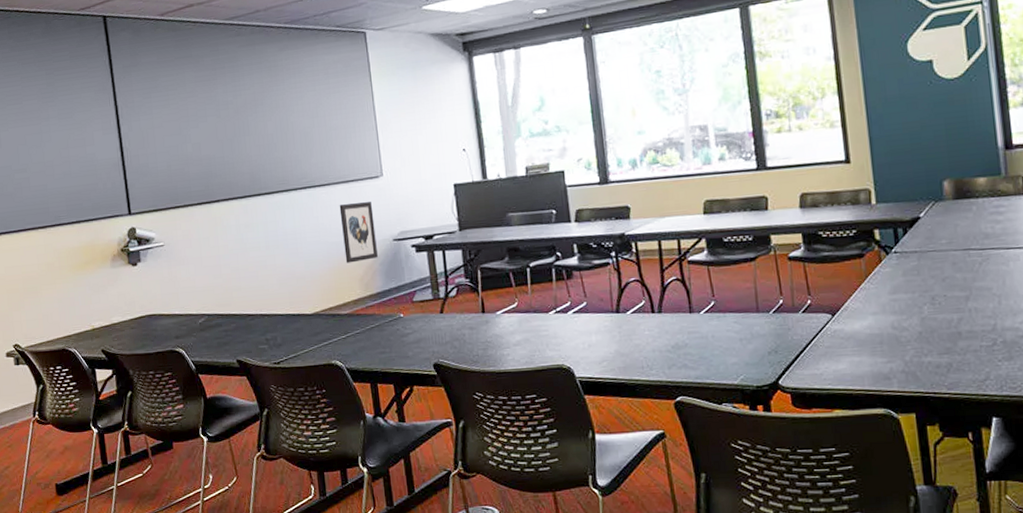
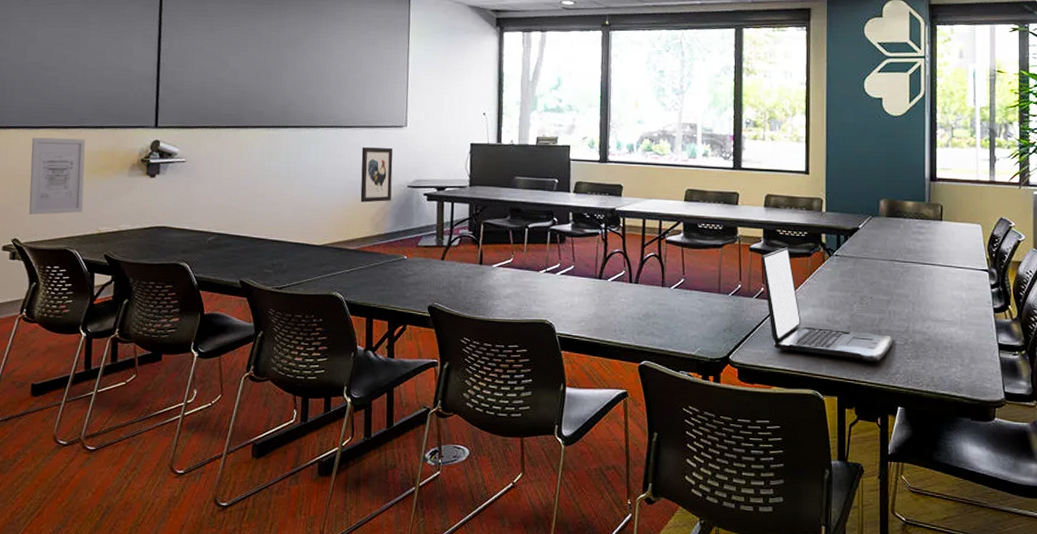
wall art: none [15,236,74,319] -> present [29,137,85,215]
laptop: none [803,250,979,370] -> present [761,247,894,362]

